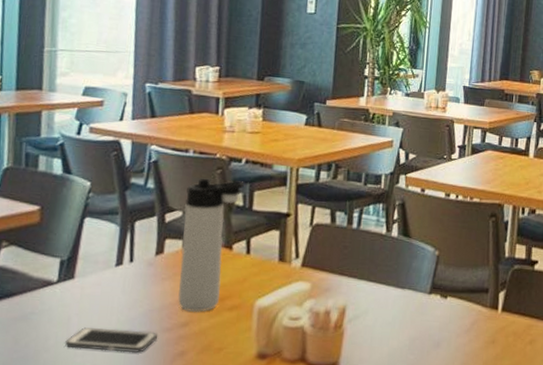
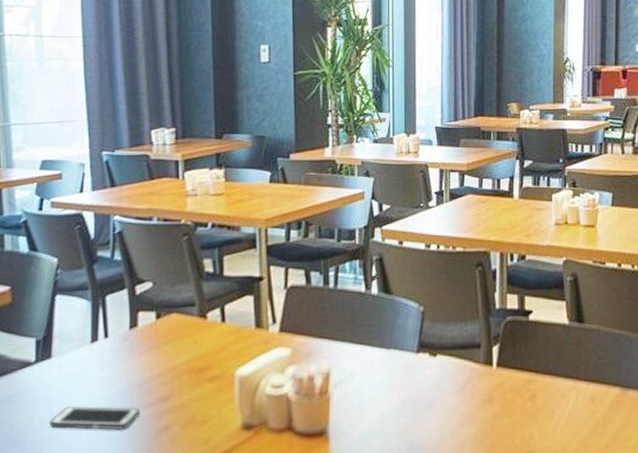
thermos bottle: present [177,179,244,313] -> none [154,246,212,386]

